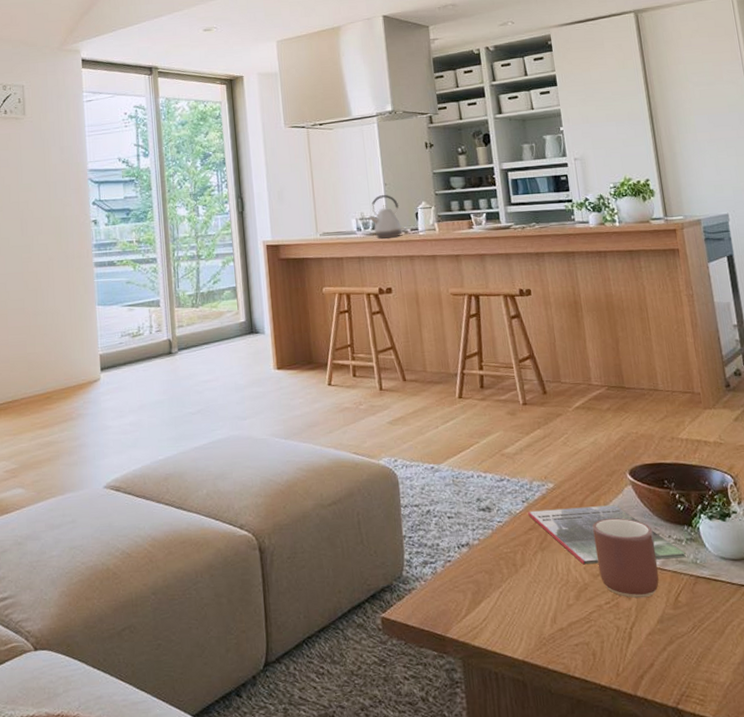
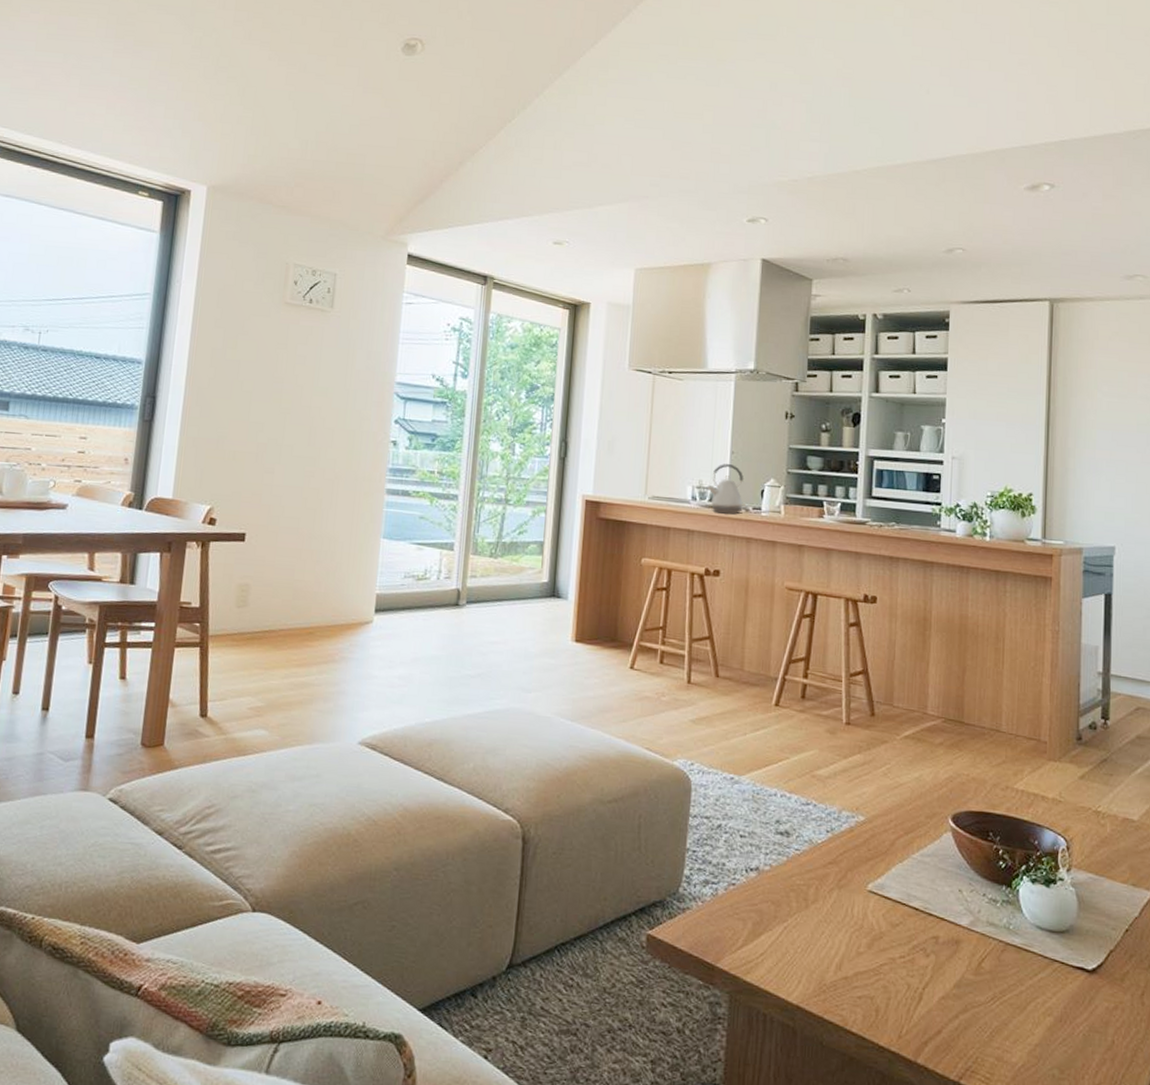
magazine: present [528,505,686,565] -> none [830,842,999,920]
mug: present [592,518,659,599] -> none [898,864,967,958]

